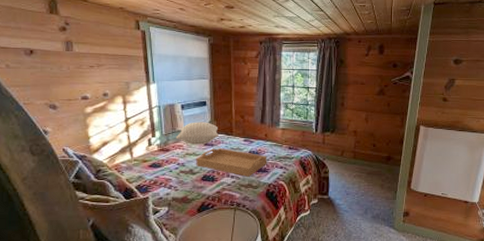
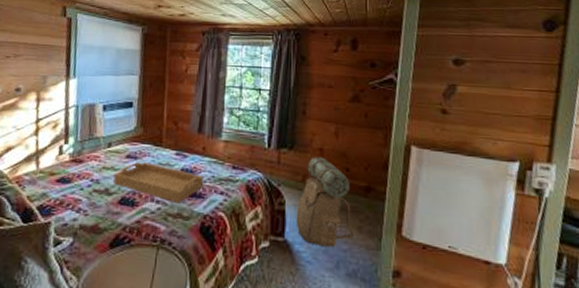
pillow: present [175,122,219,145] -> none [92,127,145,157]
backpack: none [337,137,378,200] -> present [296,156,355,248]

